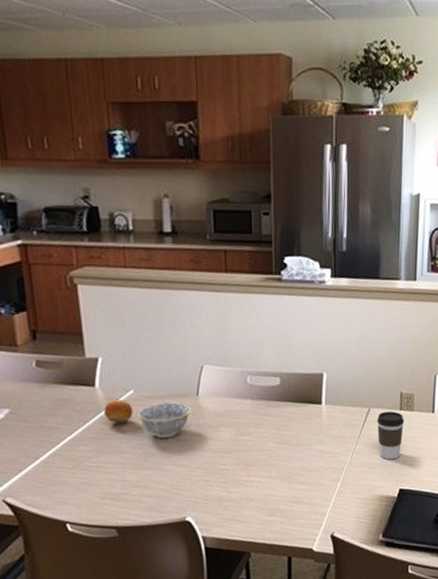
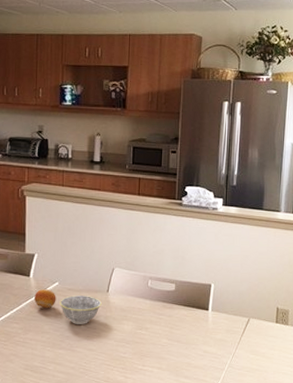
coffee cup: present [377,411,404,460] -> none [255,322,279,366]

